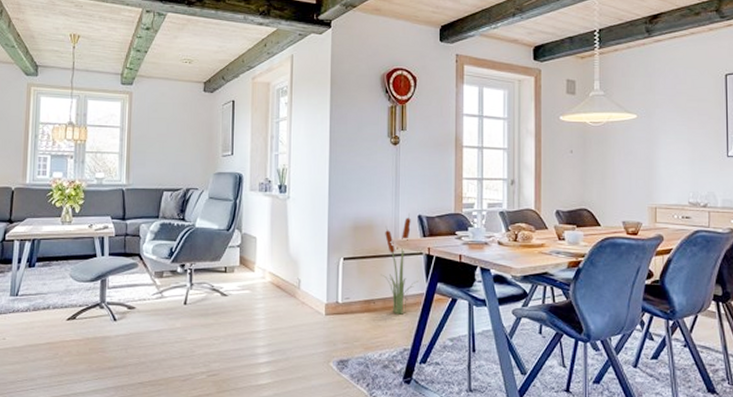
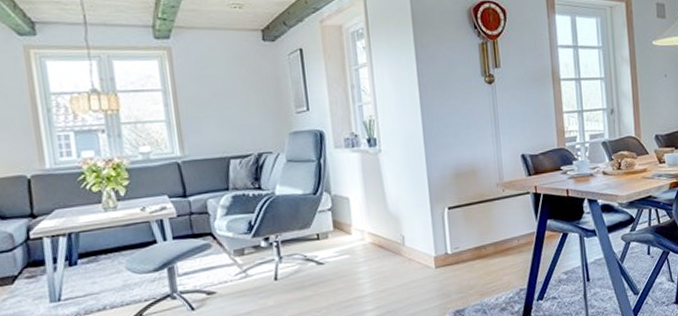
decorative plant: present [381,214,418,315] -> none [488,154,528,257]

